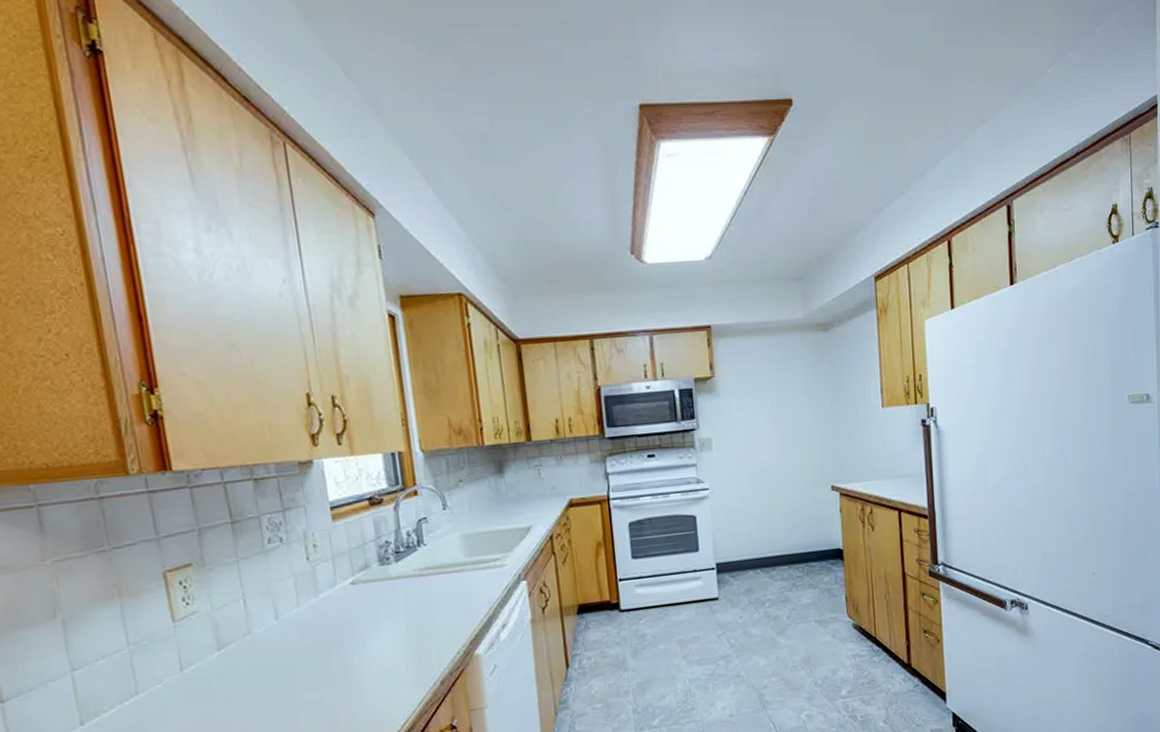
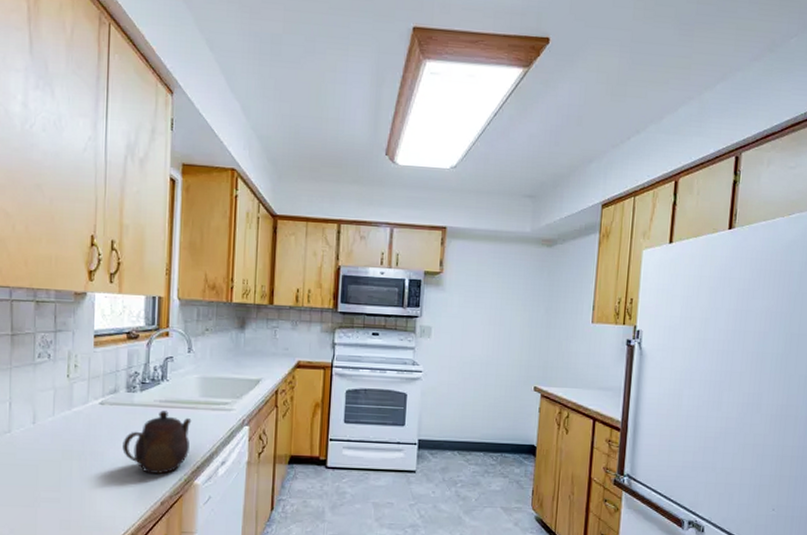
teapot: none [385,579,463,652] -> present [122,410,192,475]

